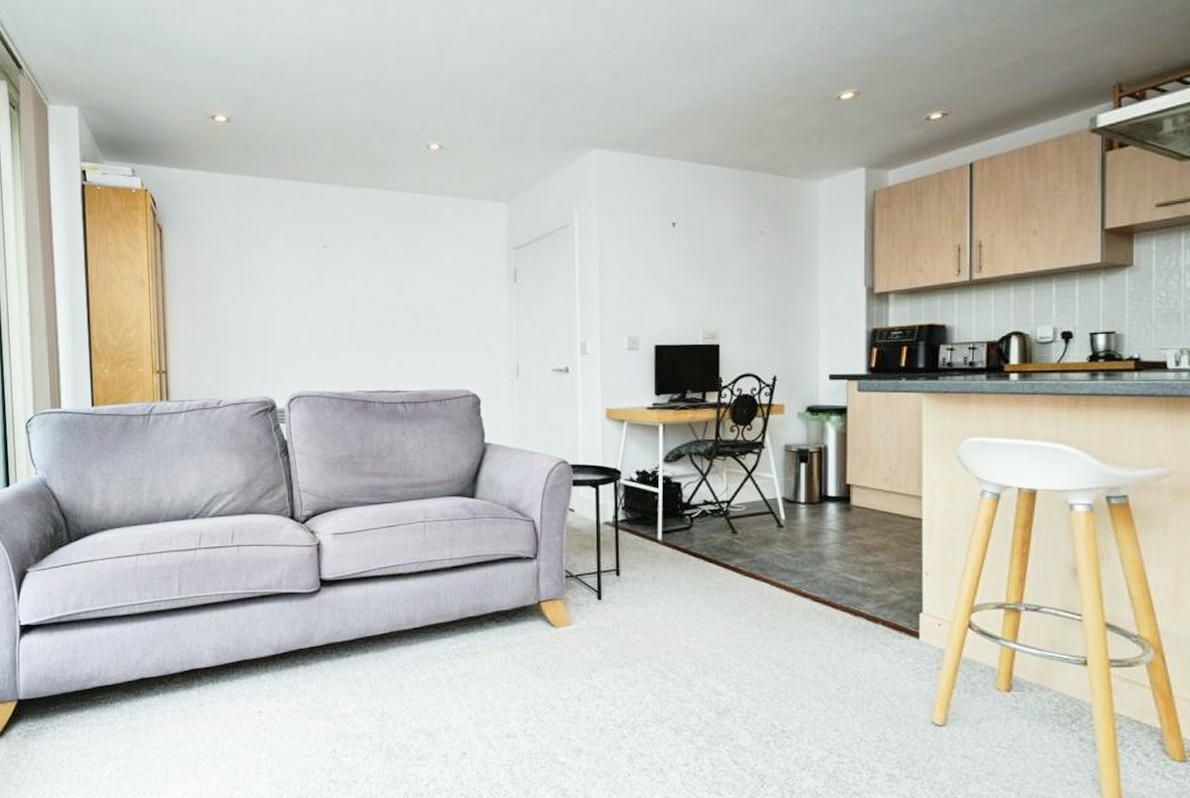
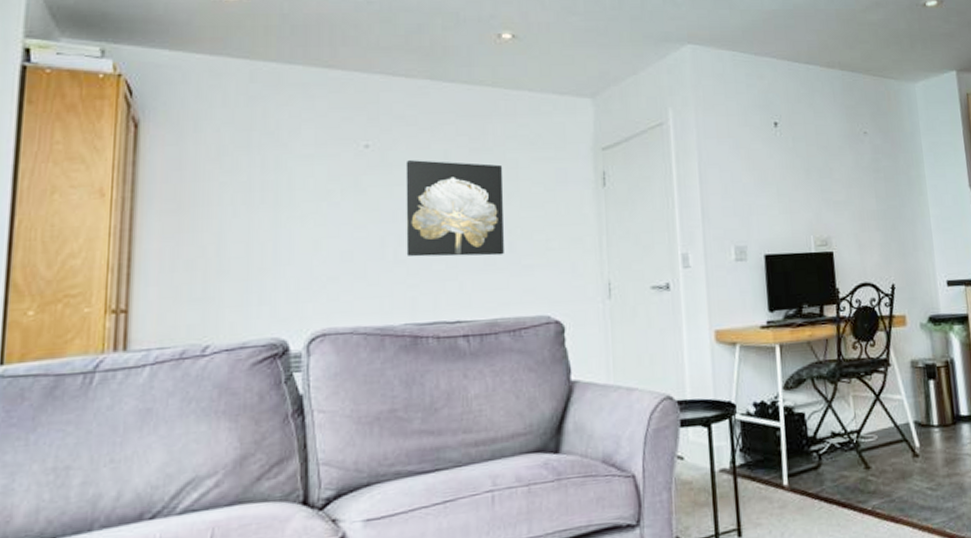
wall art: none [355,258,432,339] -> present [406,160,504,257]

